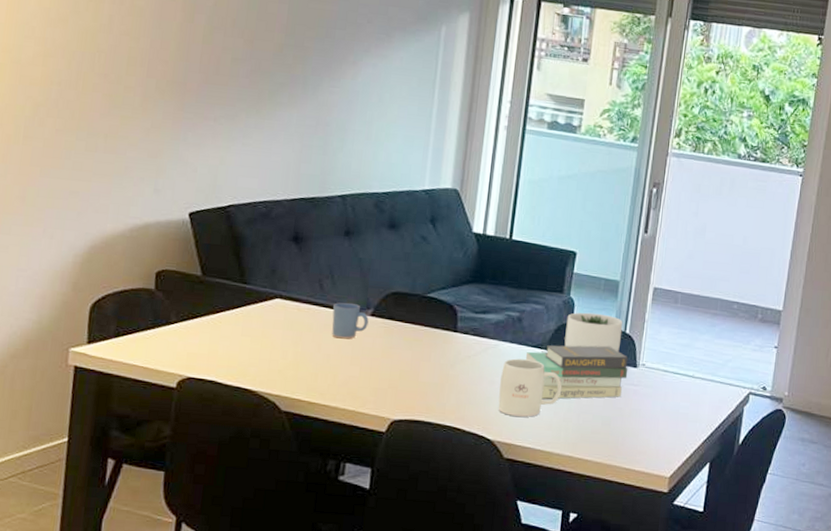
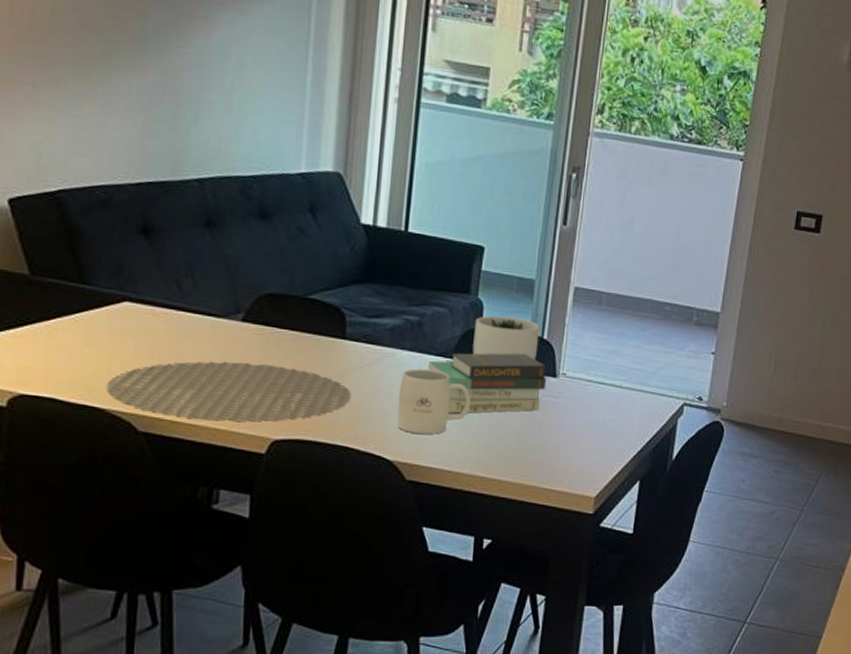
place mat: none [257,350,460,404] -> present [106,361,351,422]
mug: present [332,302,369,339] -> none [194,305,239,349]

